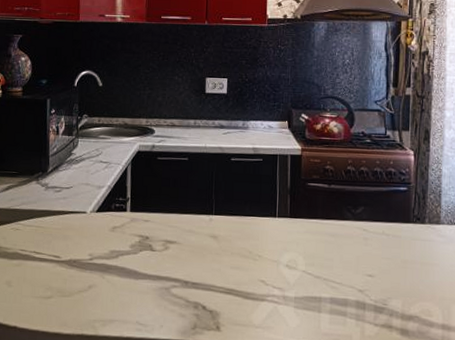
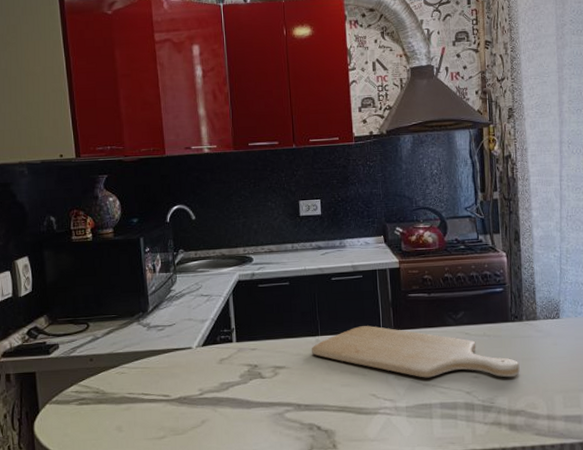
chopping board: none [203,210,418,281] -> present [311,326,520,378]

